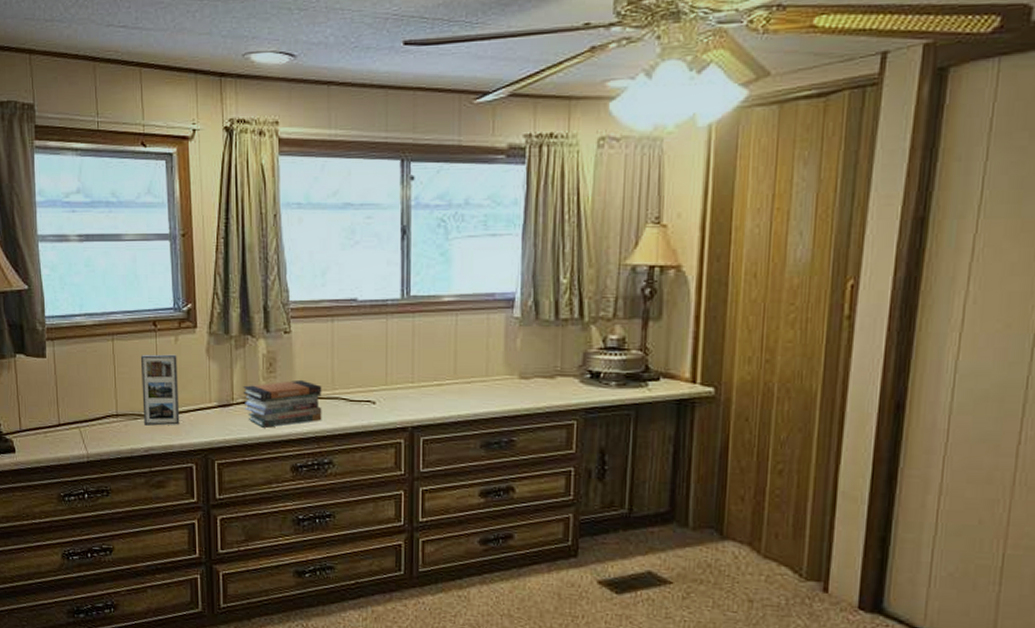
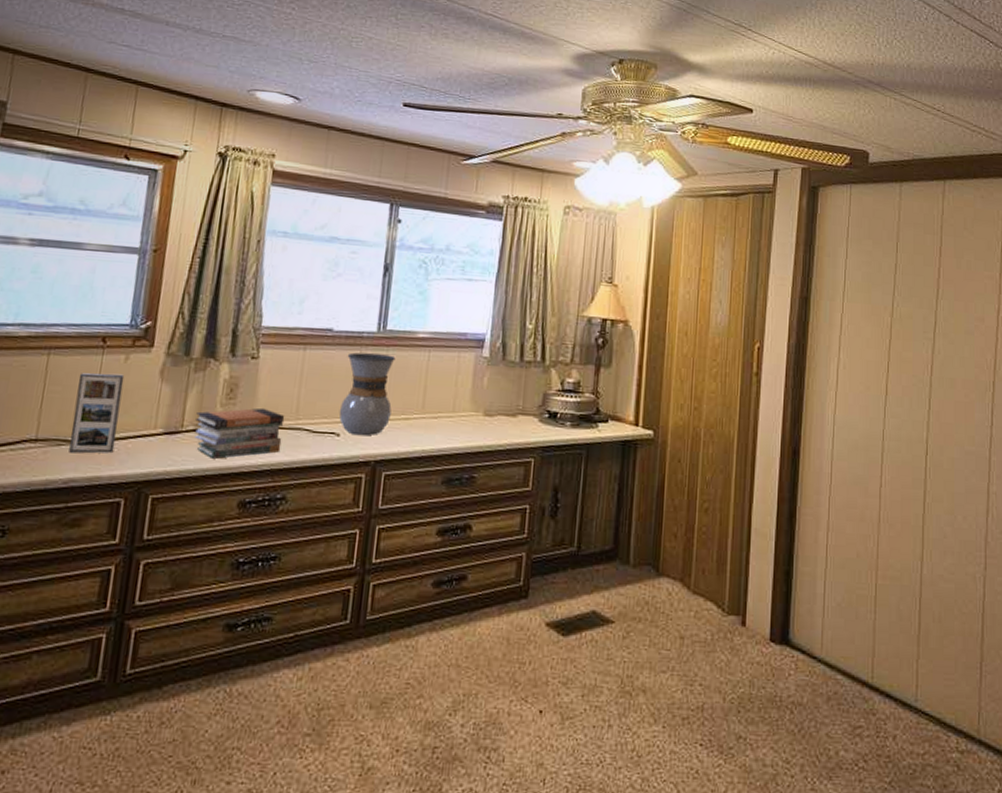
pour-over carafe: none [372,321,423,403] -> present [338,352,396,436]

